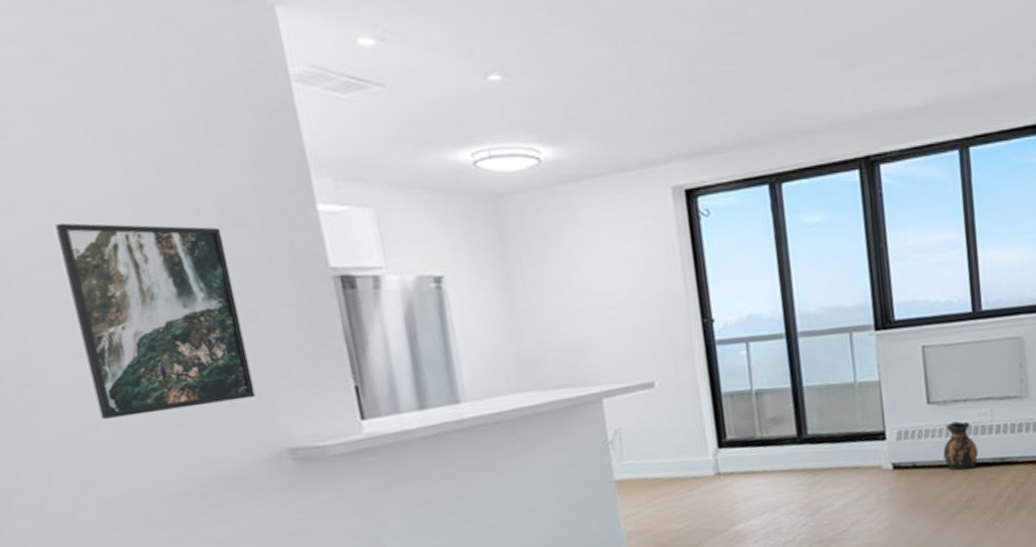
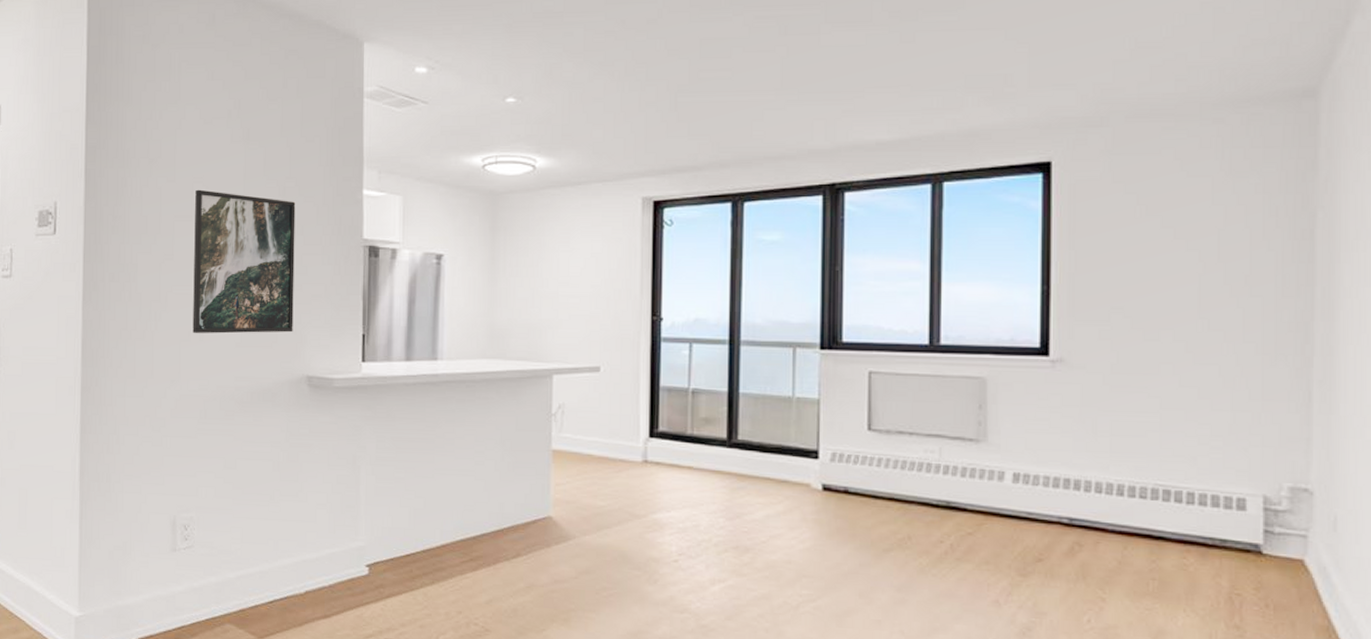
ceramic jug: present [943,421,979,471] -> none [880,453,921,506]

